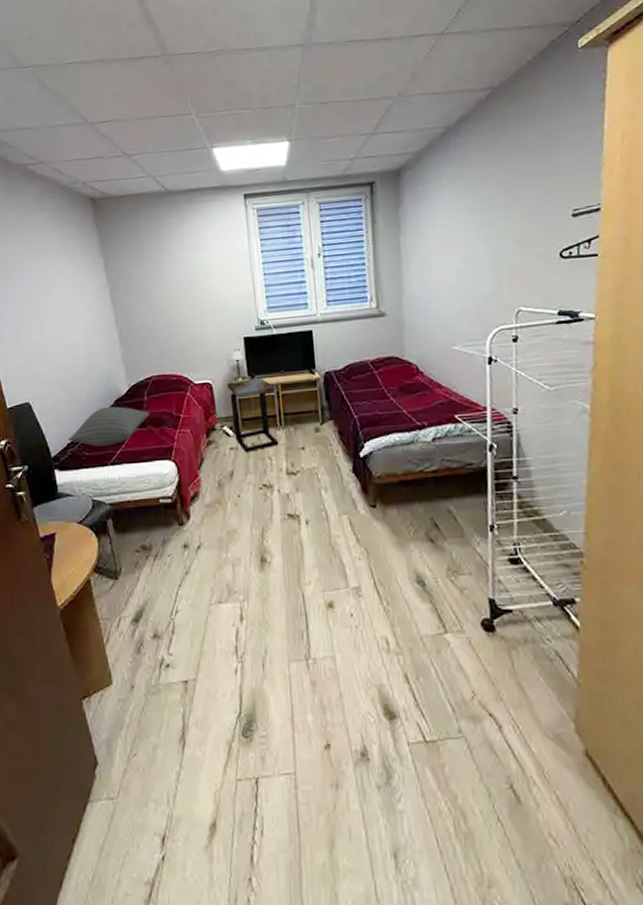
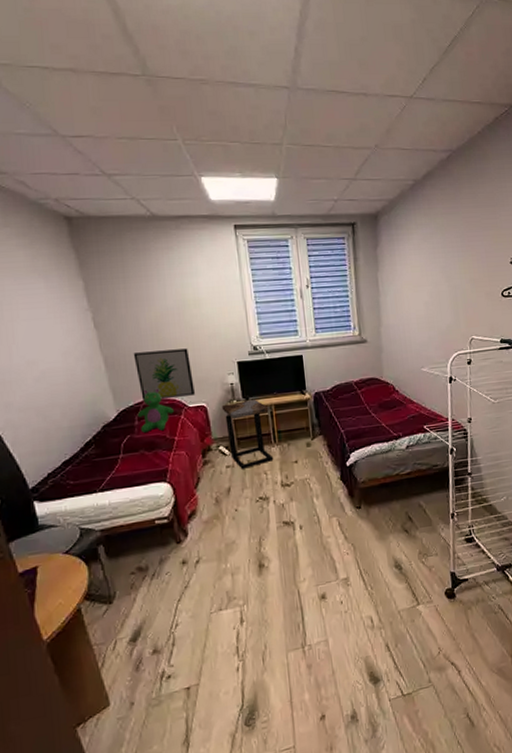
pillow: present [68,406,150,447] -> none [48,432,142,475]
wall art: none [145,323,201,376] -> present [133,348,195,400]
teddy bear: none [146,363,181,409] -> present [137,388,175,434]

